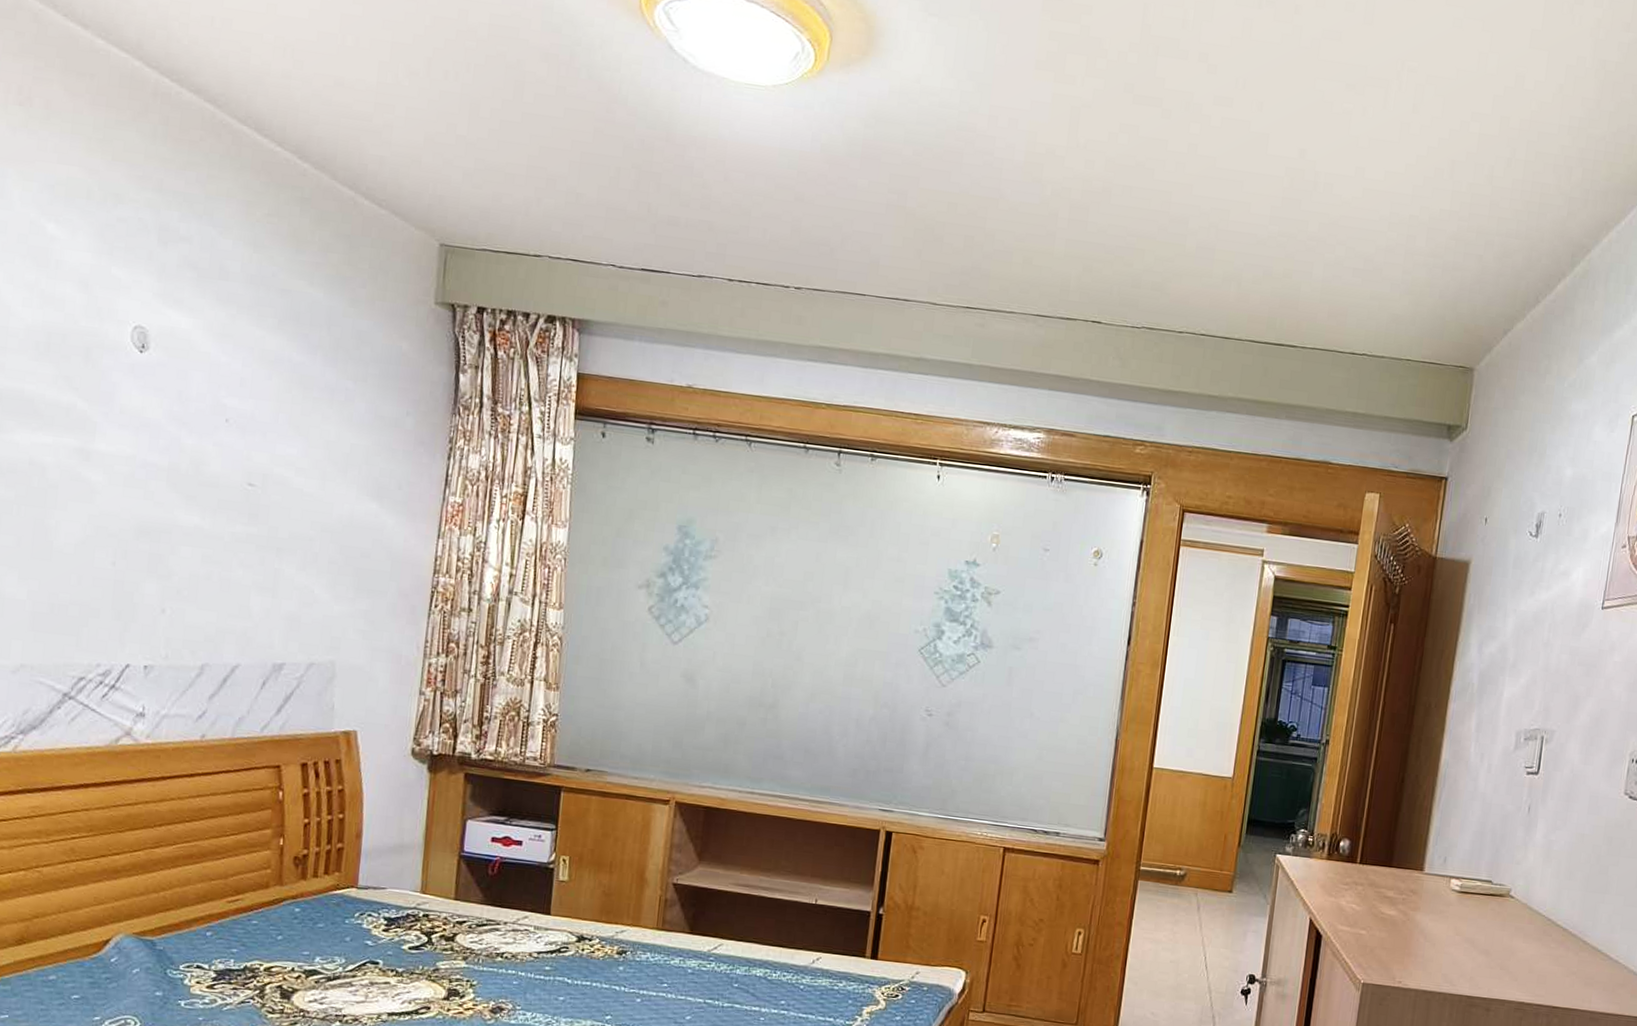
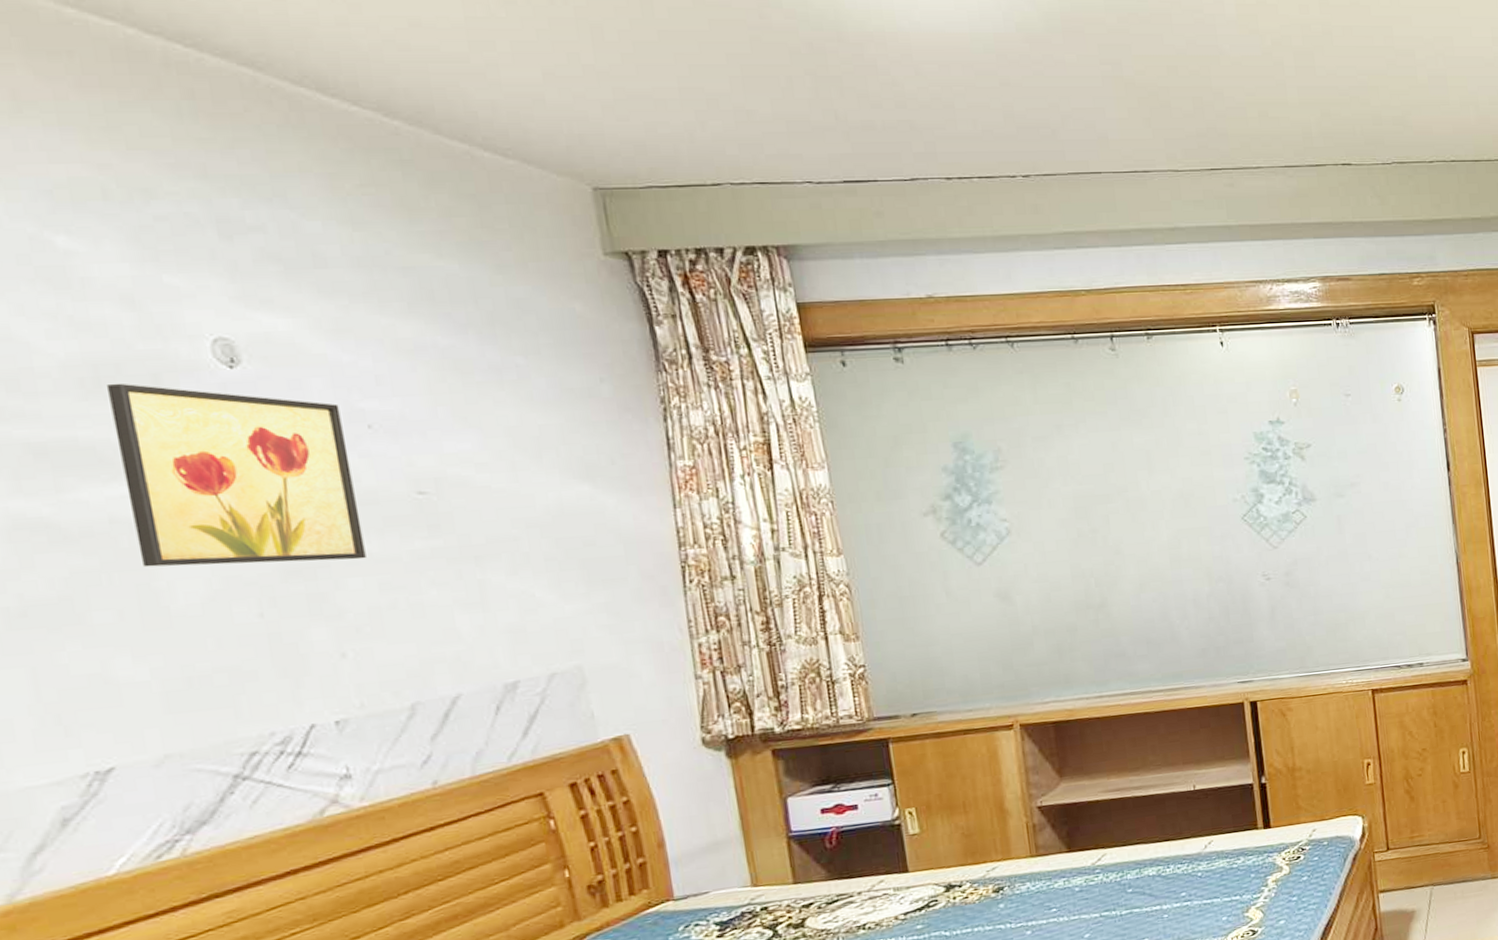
wall art: none [43,350,209,533] -> present [105,383,366,568]

